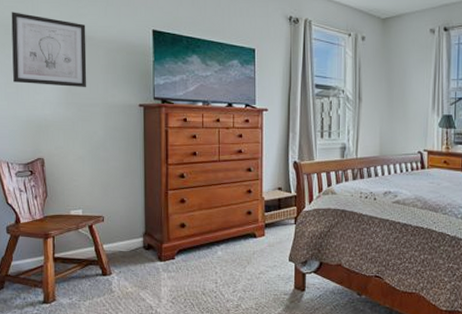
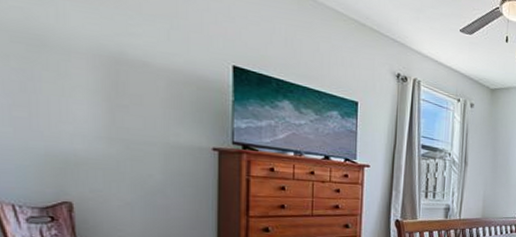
wall art: present [11,12,87,88] -> none [20,14,140,123]

